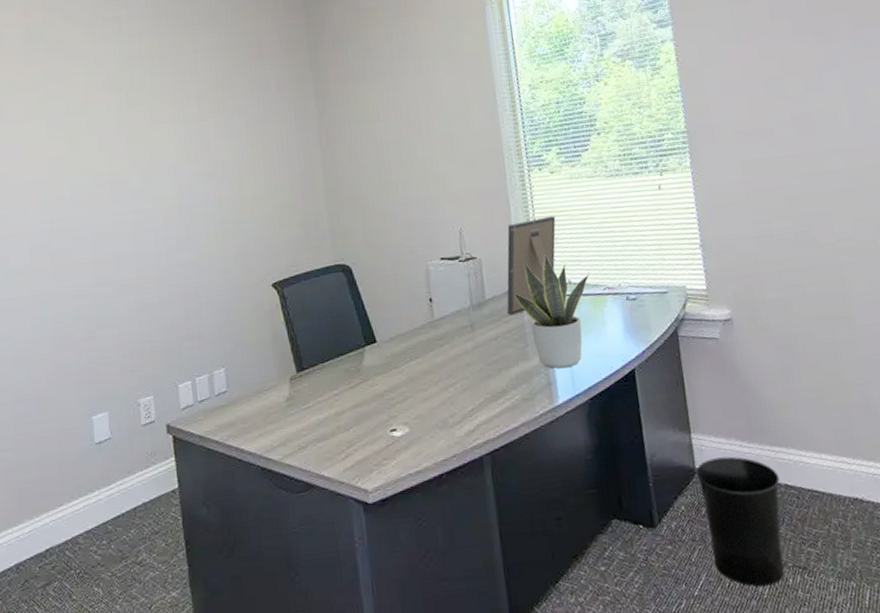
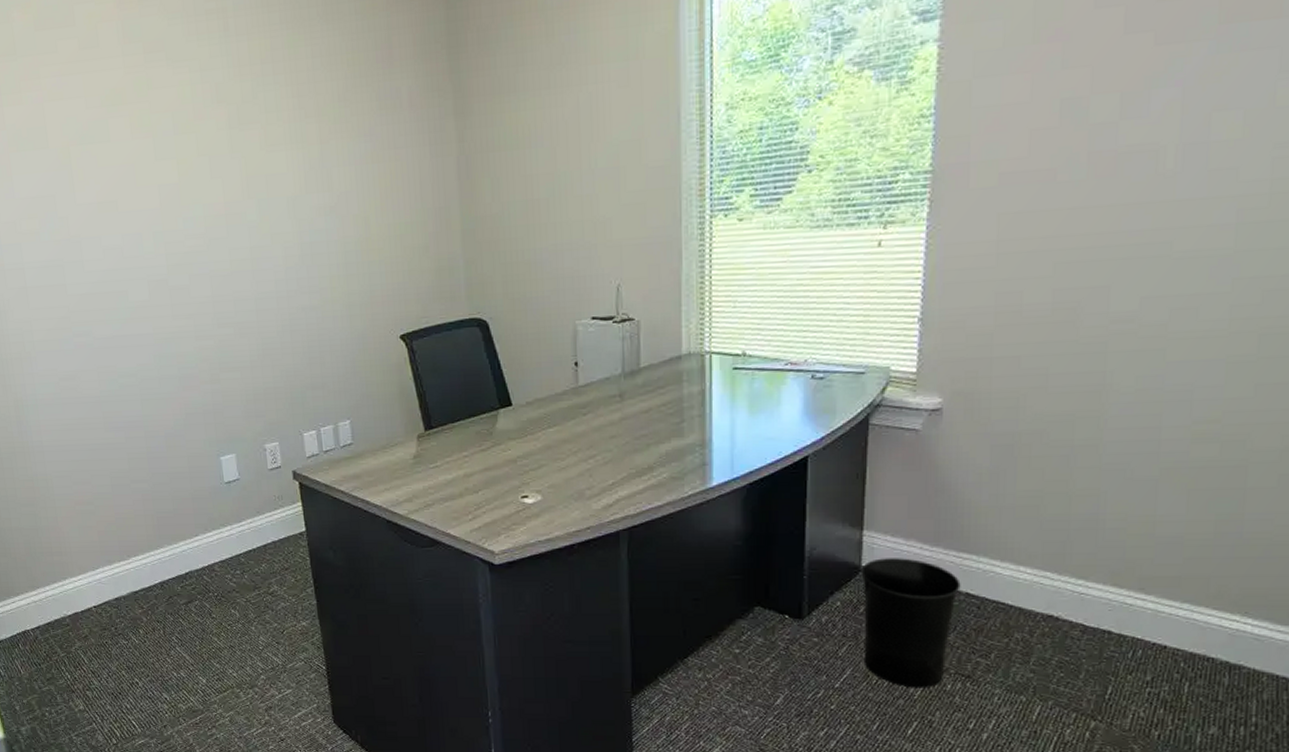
picture frame: present [507,216,556,316] -> none [663,274,738,388]
potted plant: present [513,253,590,369] -> none [674,318,771,449]

